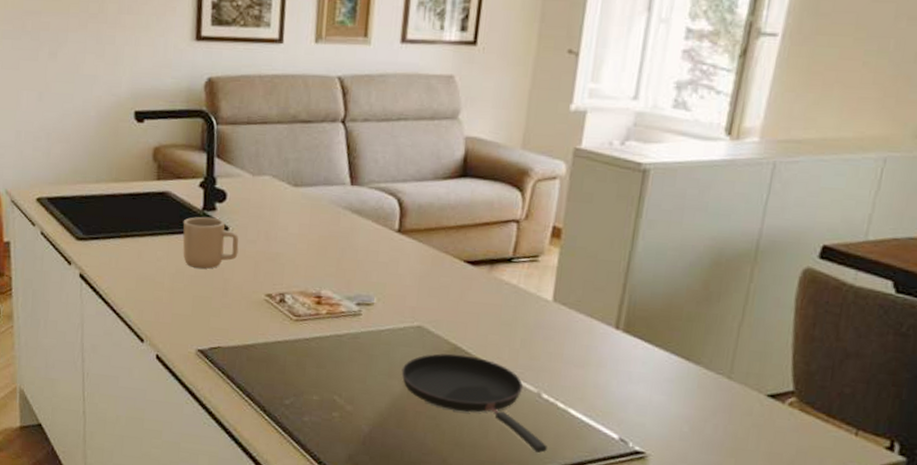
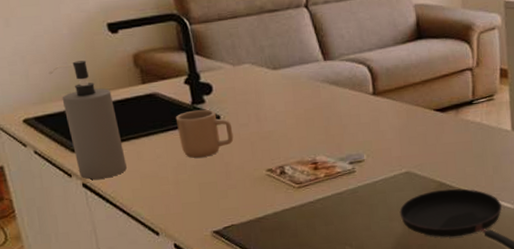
soap dispenser: none [69,146,126,273] -> present [48,60,127,180]

